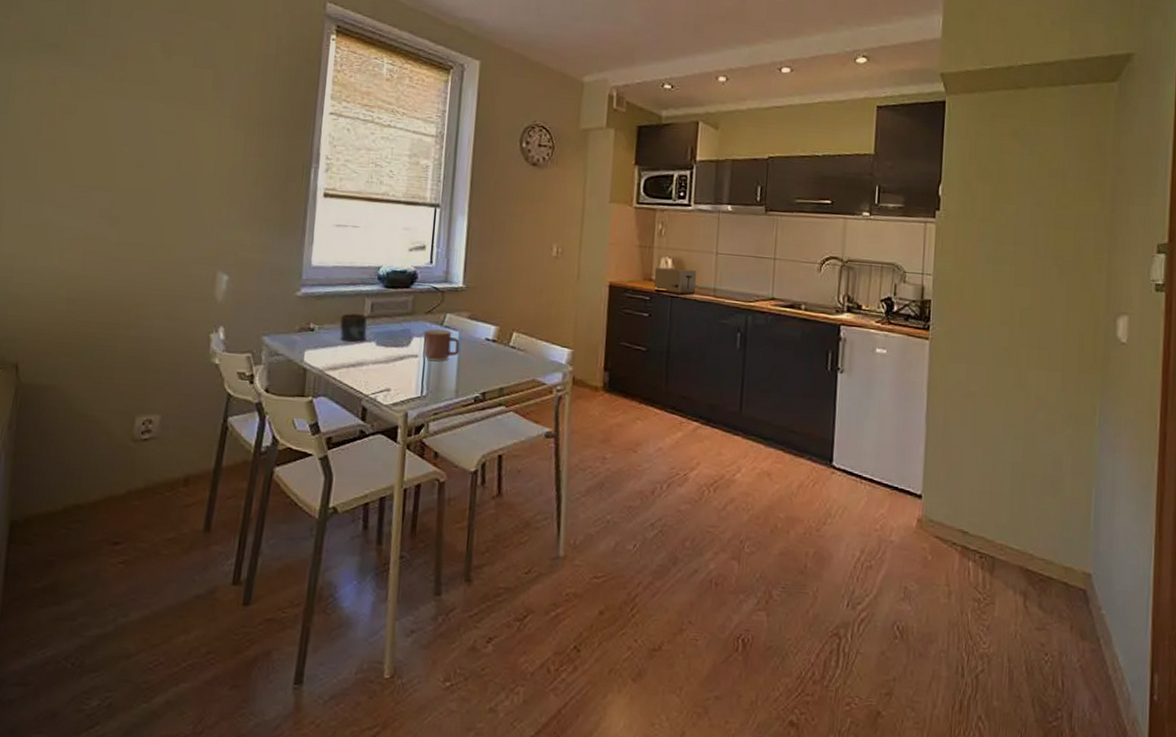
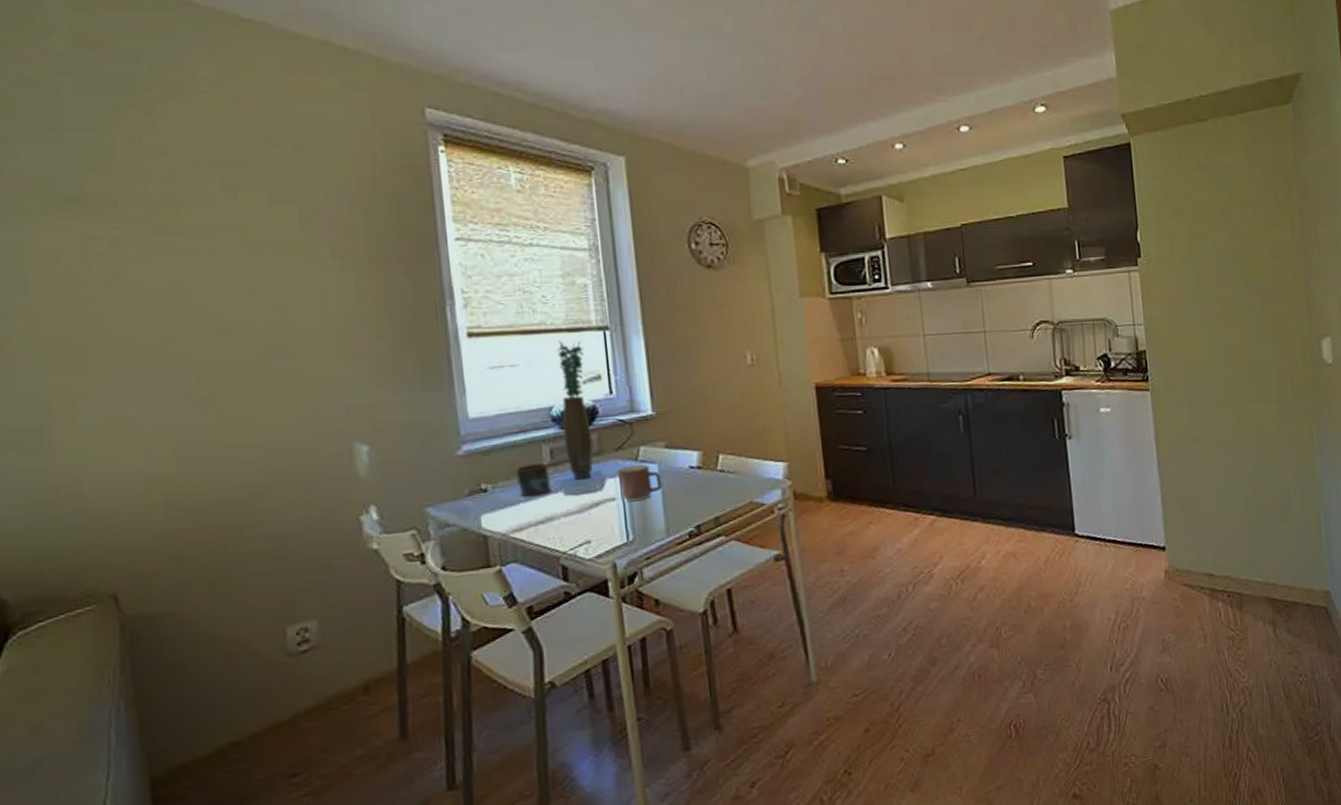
vase: none [384,211,415,334] -> present [556,341,593,480]
toaster: present [653,267,697,297] -> none [861,356,909,388]

